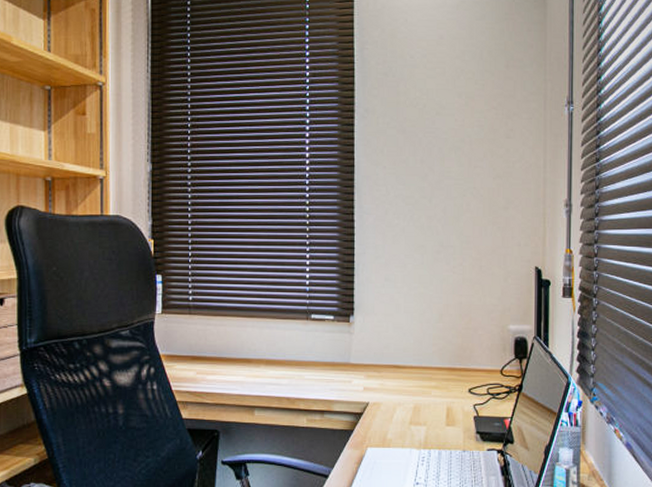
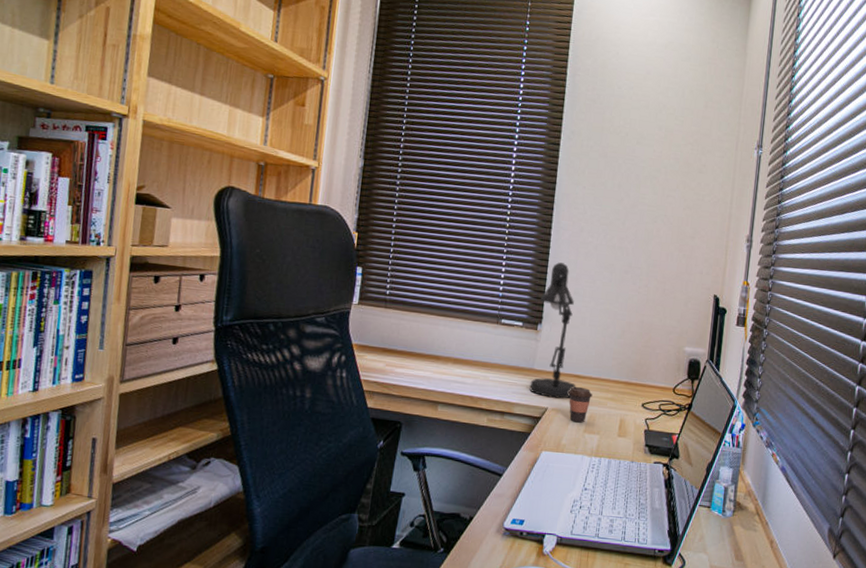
desk lamp: none [348,249,397,392] -> present [529,262,576,399]
coffee cup: none [389,378,415,415] -> present [568,387,593,423]

